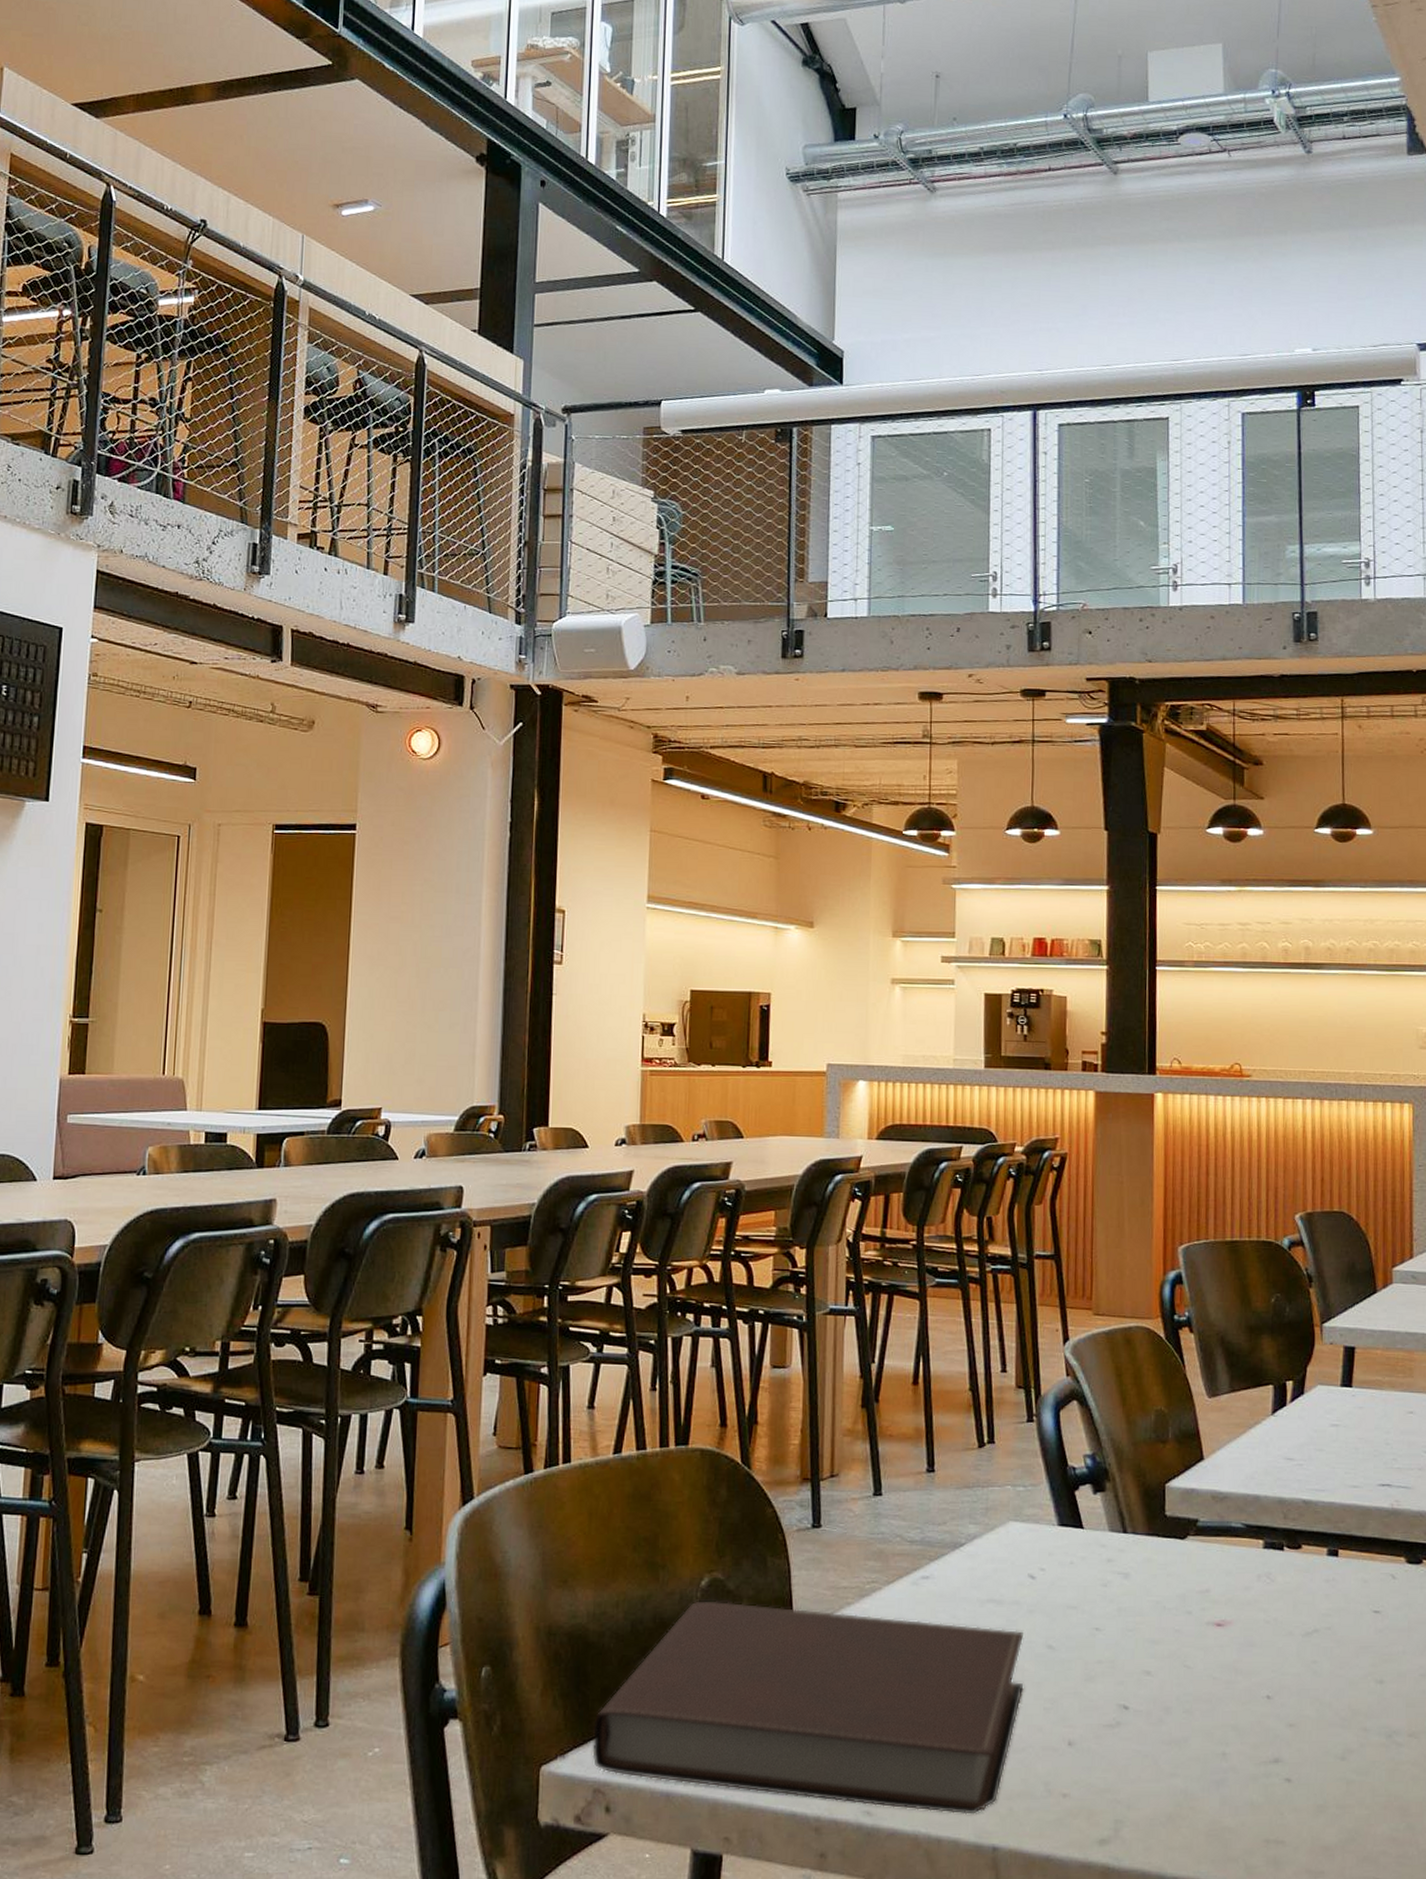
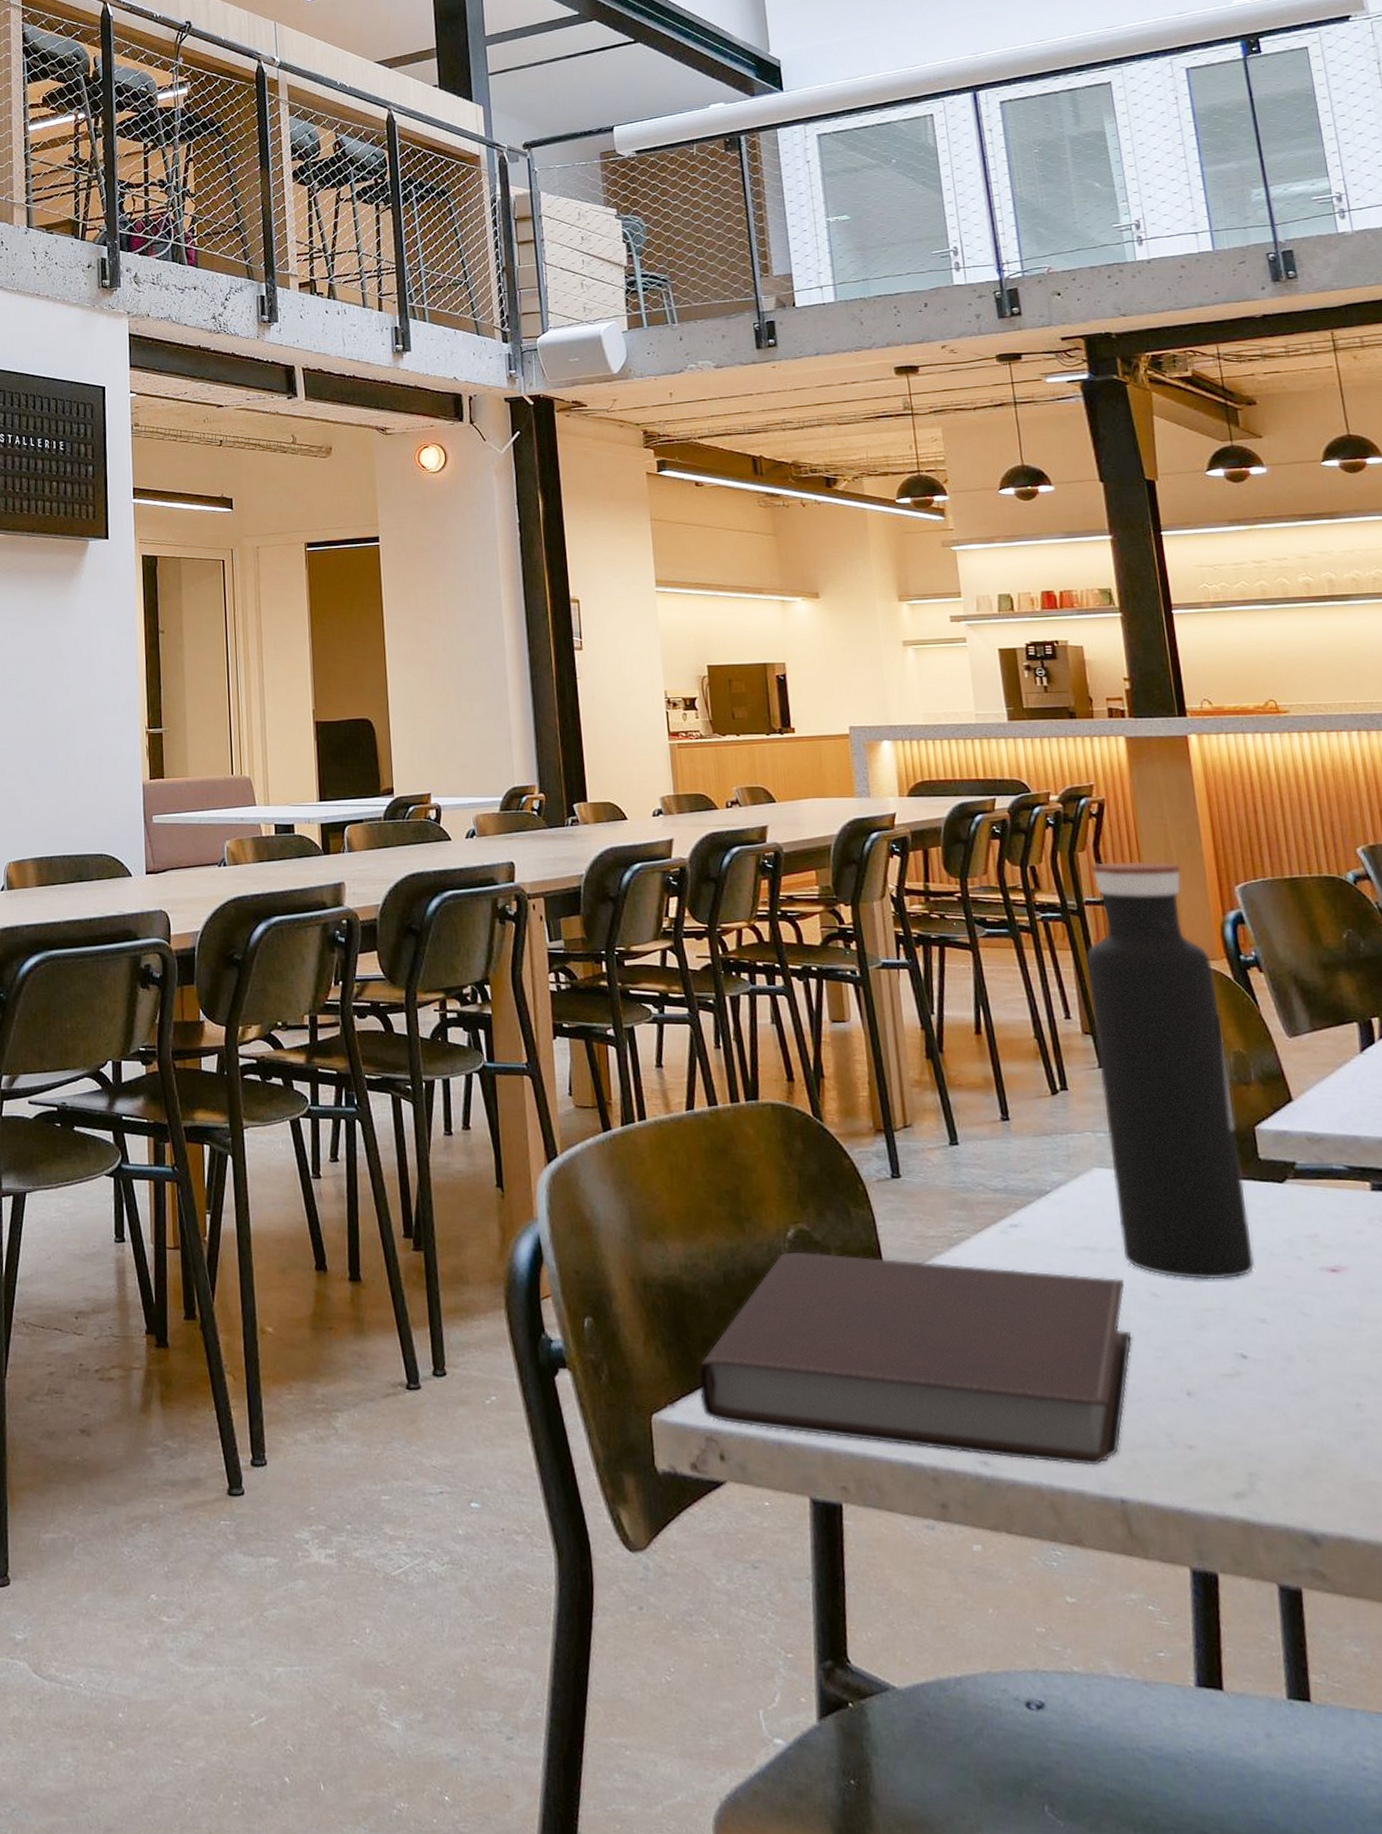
water bottle: none [1026,1216,1149,1633] -> present [1086,861,1255,1280]

